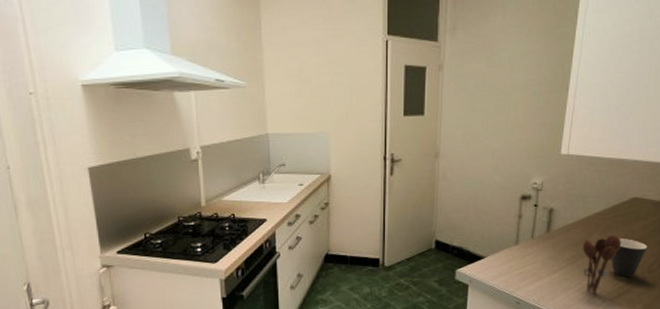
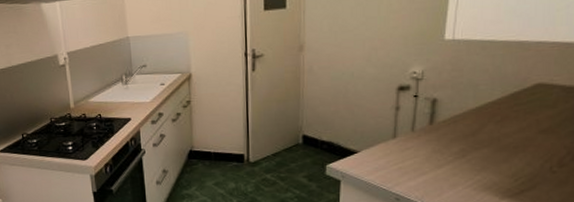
utensil holder: present [582,235,621,295] -> none [473,126,522,191]
mug: present [611,238,648,277] -> none [510,128,558,171]

